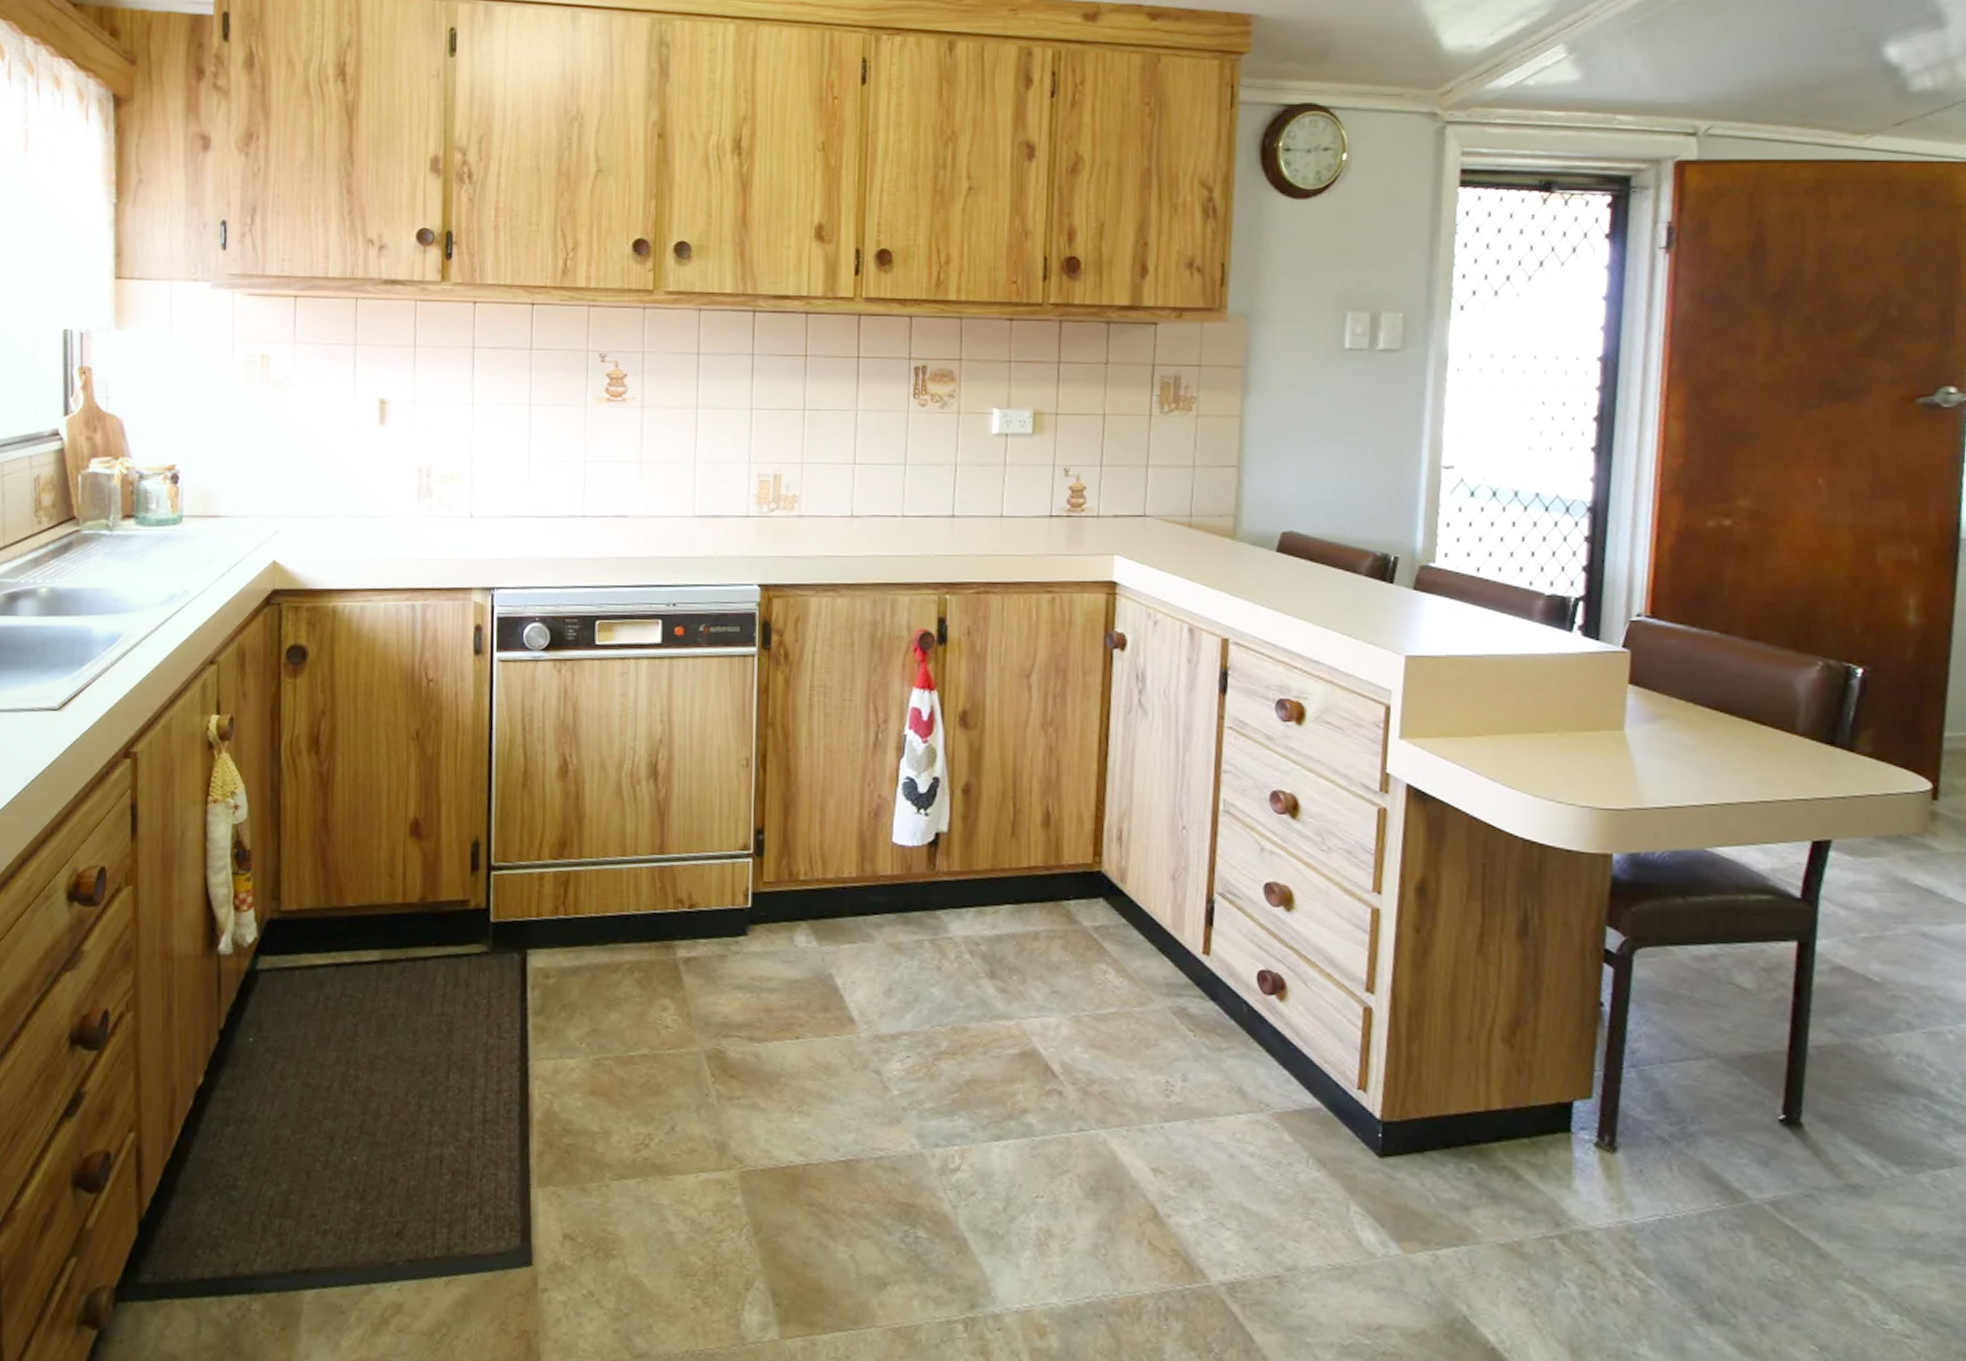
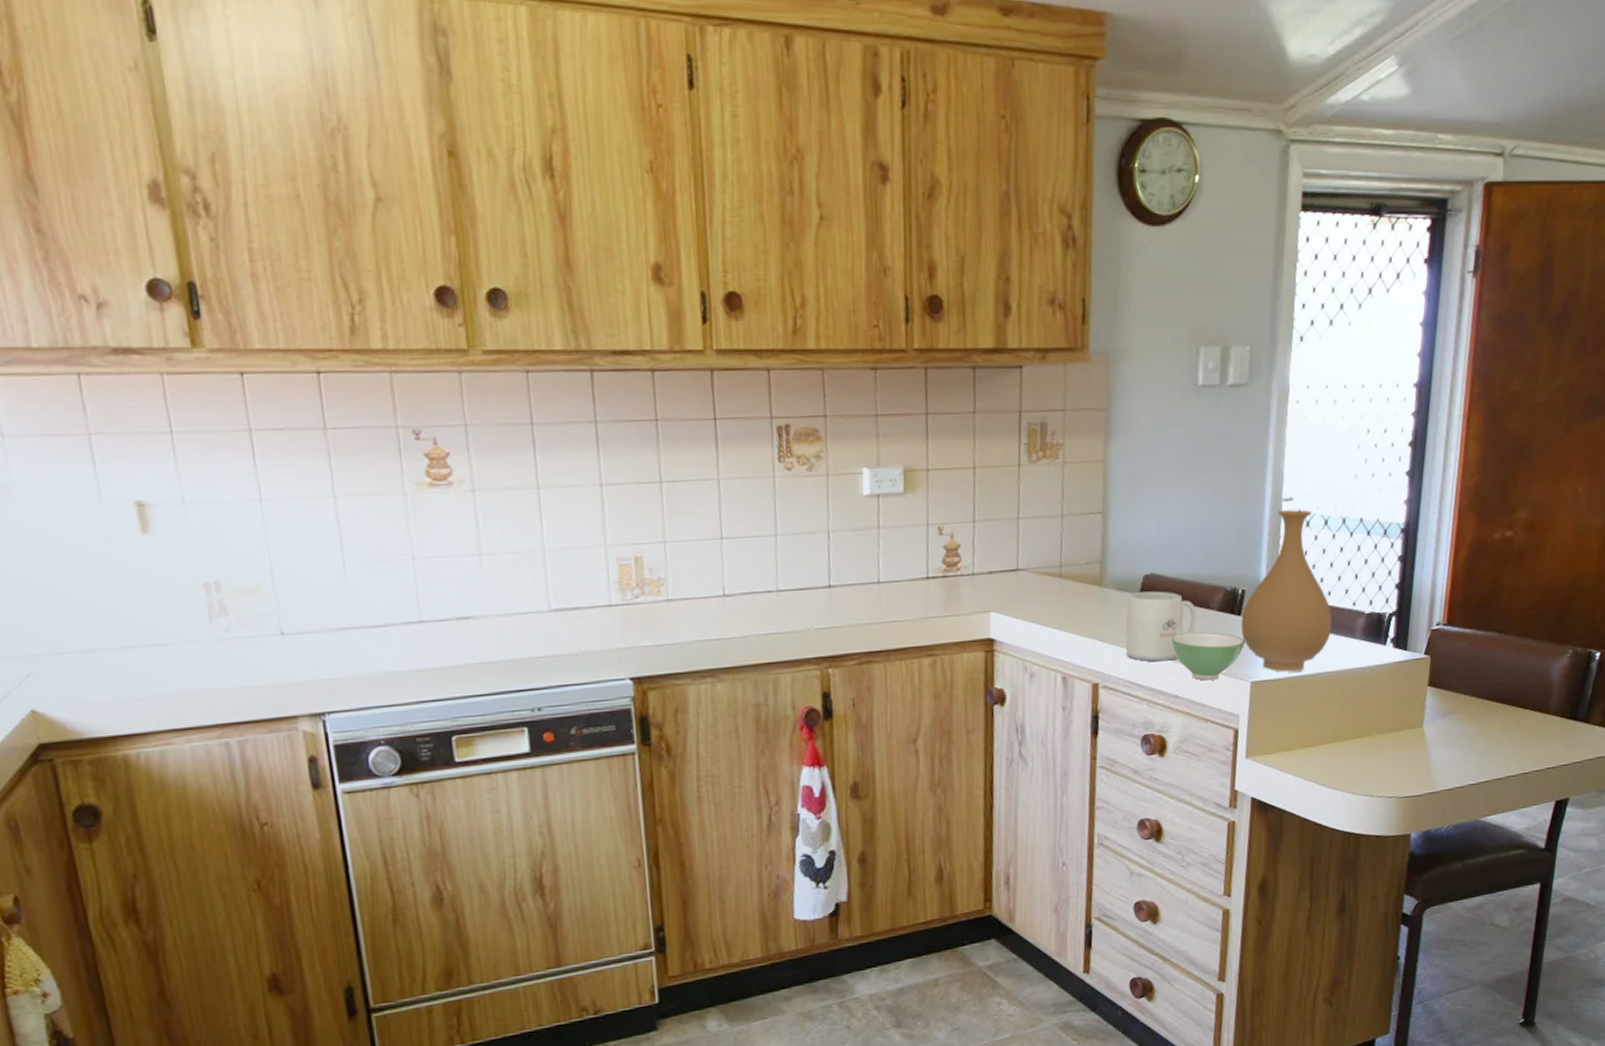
mug: none [1260,549,1342,623] -> present [1125,591,1197,662]
bowl: none [1311,595,1398,649] -> present [1171,631,1245,681]
vase: none [1393,478,1504,650] -> present [1241,509,1332,673]

